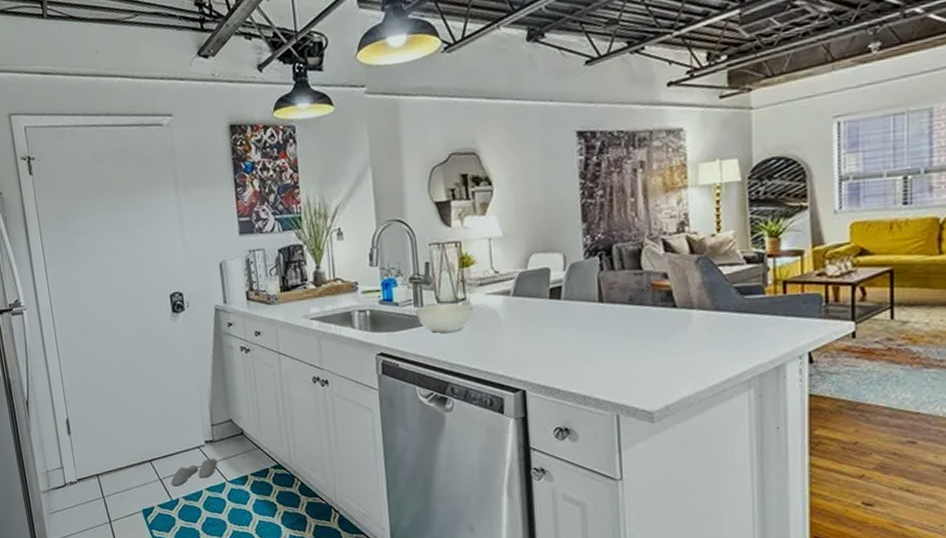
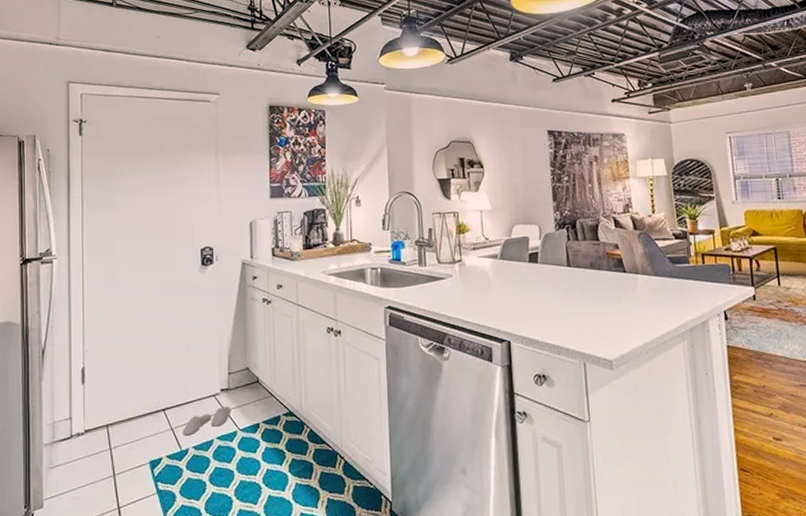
bowl: present [414,303,474,333] -> none [418,264,468,289]

